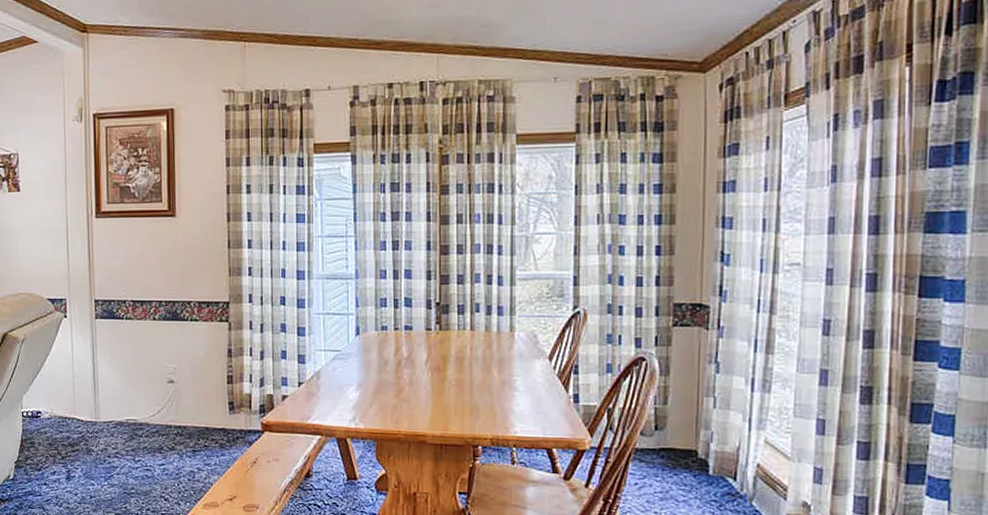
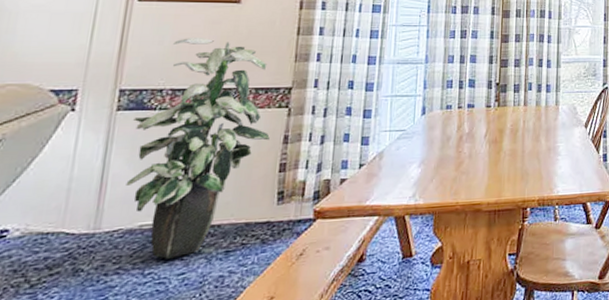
indoor plant: none [108,252,216,451] -> present [125,38,270,259]

